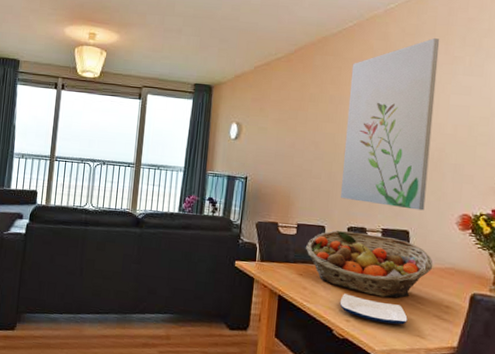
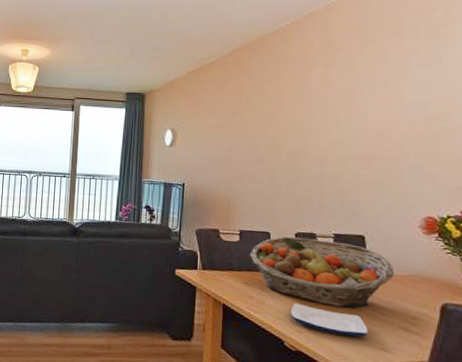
wall art: present [341,38,440,211] -> none [286,31,389,214]

